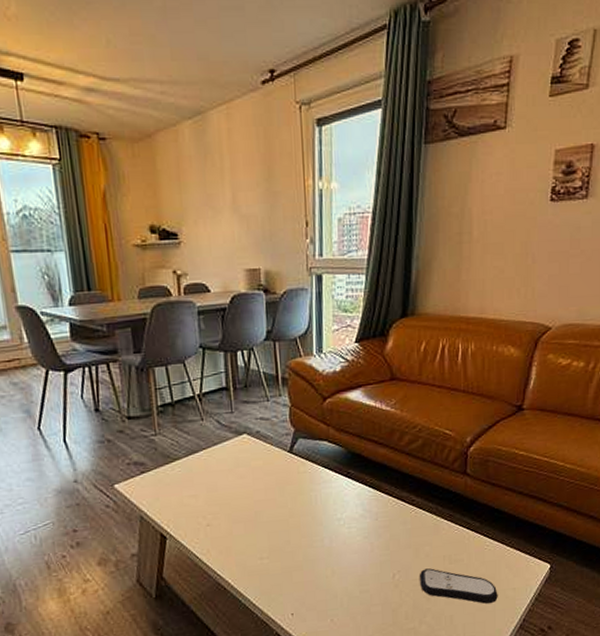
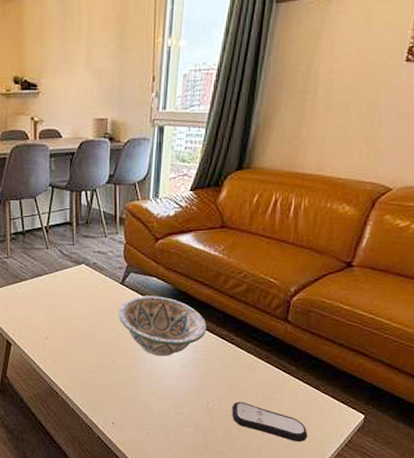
decorative bowl: none [288,461,385,530] -> present [118,295,207,357]

